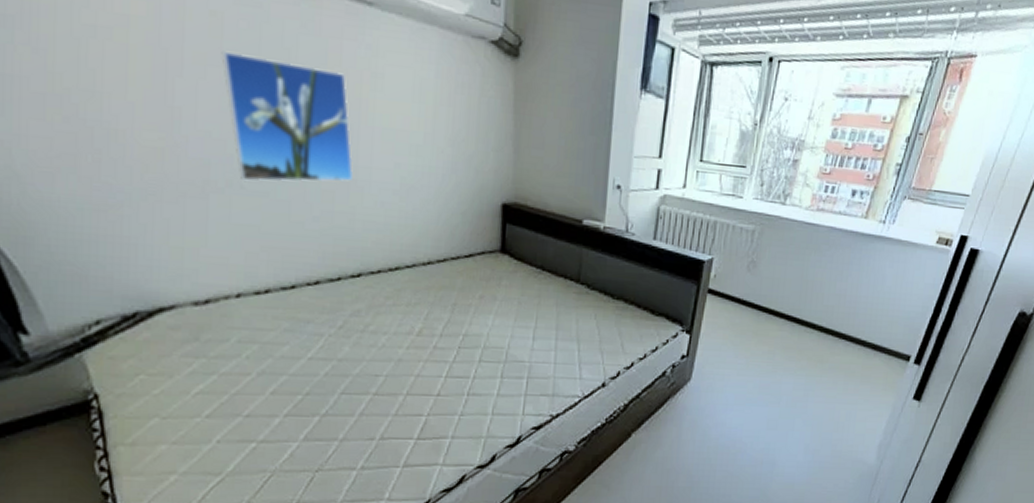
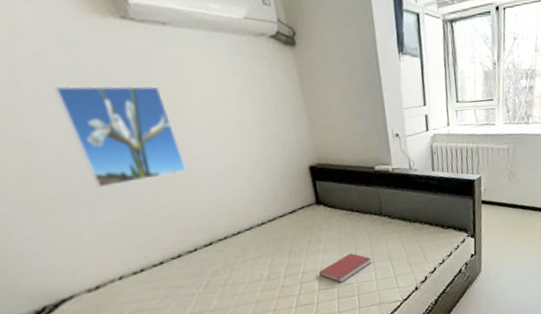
book: none [485,322,554,358] -> present [319,253,372,283]

